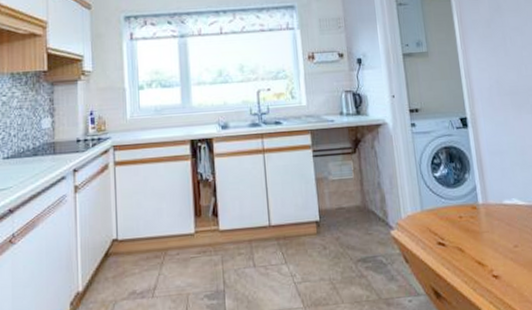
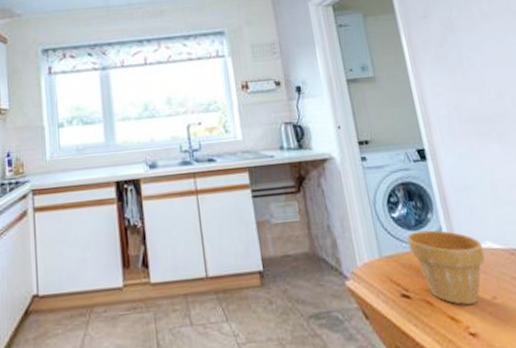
flower pot: none [446,188,511,252] -> present [407,230,485,305]

